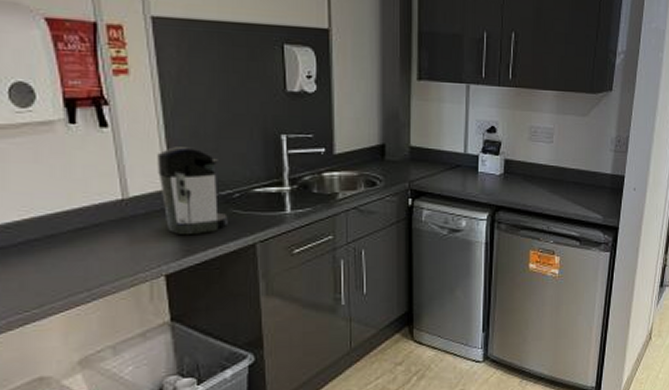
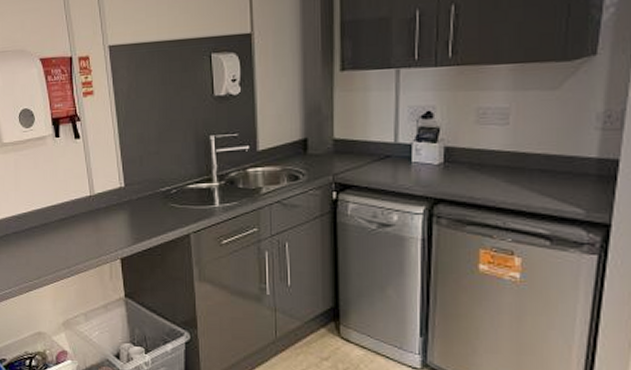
coffee maker: present [157,147,228,236] -> none [114,151,167,226]

